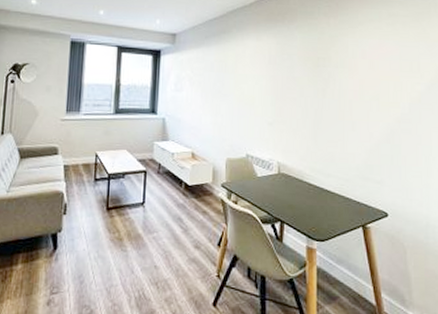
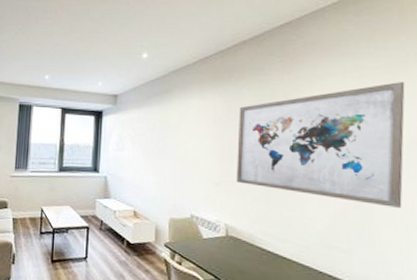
wall art: none [287,29,427,141] -> present [235,82,405,208]

